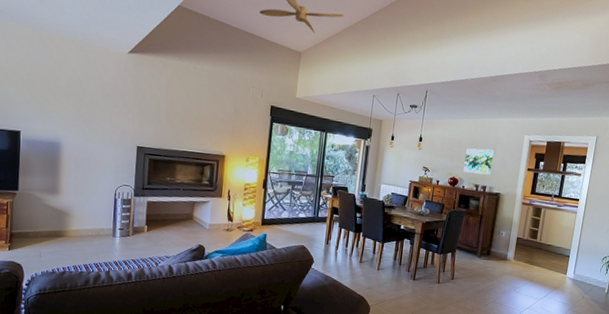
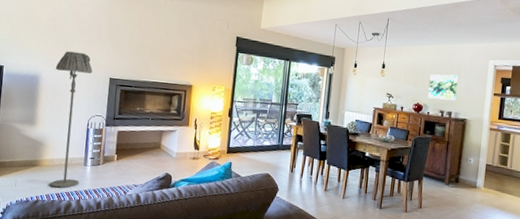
floor lamp: none [77,117,119,260] -> present [50,51,93,188]

